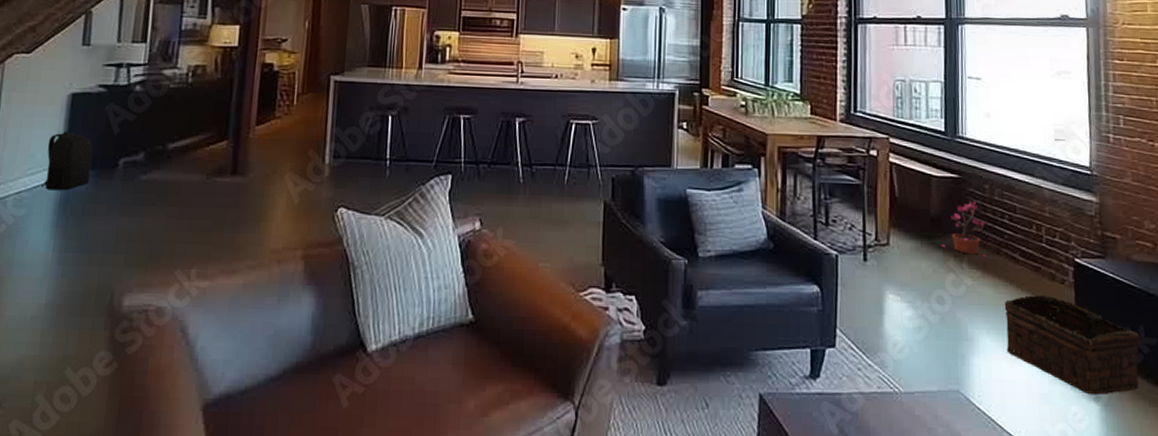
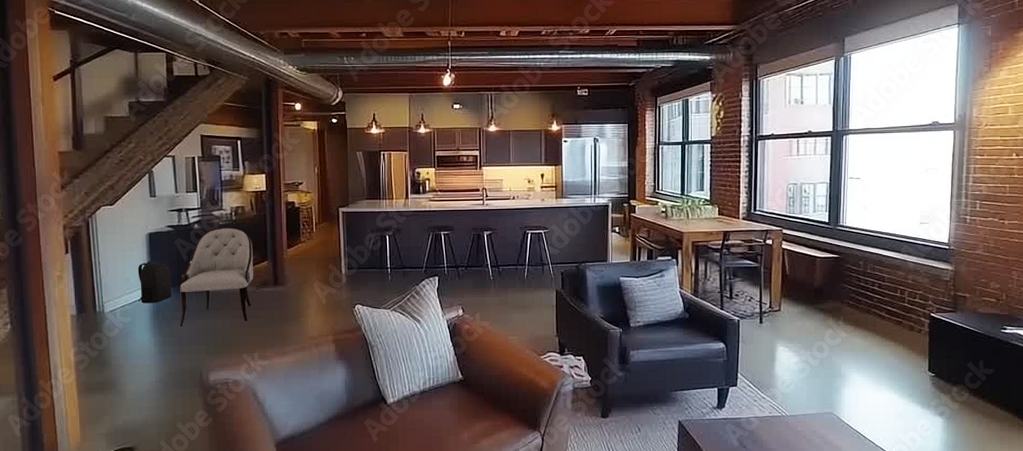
armchair: none [94,91,210,226] -> present [180,227,253,327]
potted plant: present [940,201,986,258] -> none [821,274,859,317]
basket: present [1004,295,1141,396] -> none [871,342,980,412]

